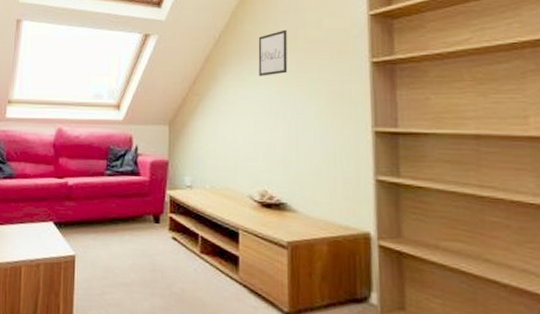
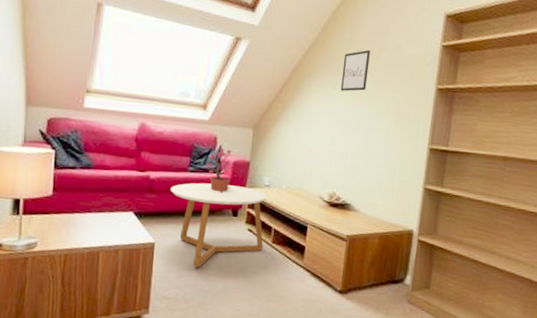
coffee table: none [88,187,191,284] -> present [170,182,268,268]
potted plant: none [122,147,151,198] -> present [205,147,232,194]

